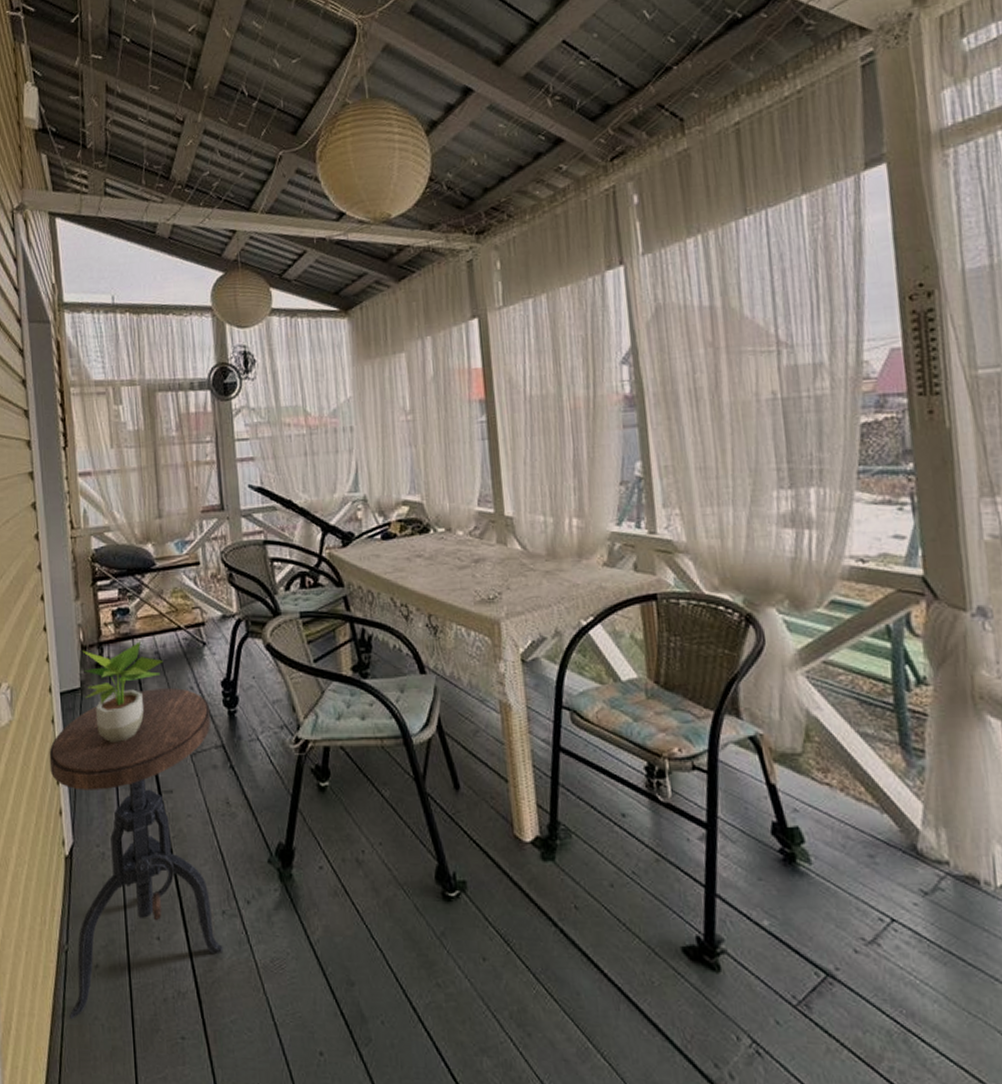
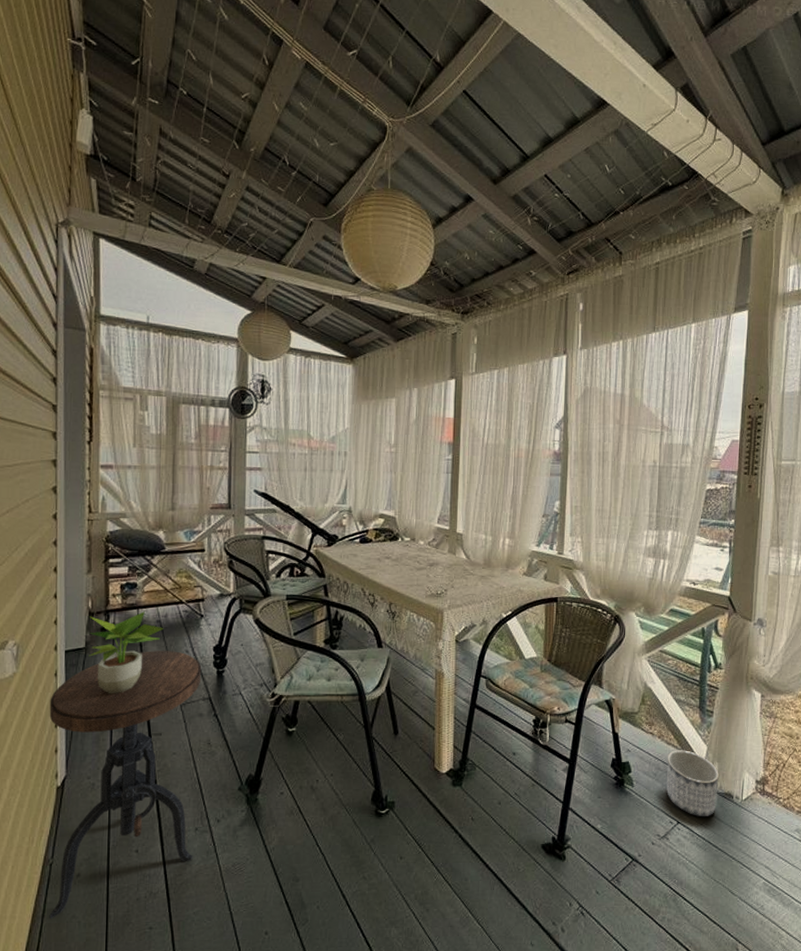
planter: none [858,809,953,912] -> present [666,750,719,816]

